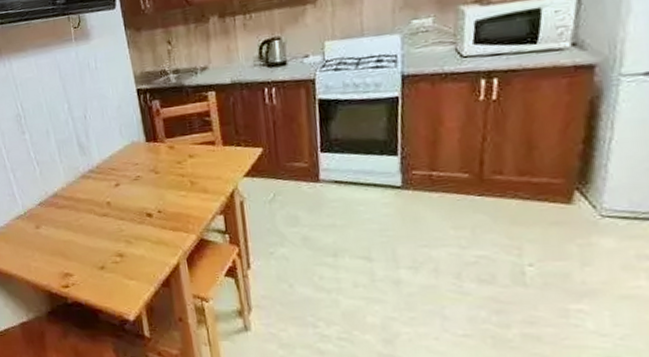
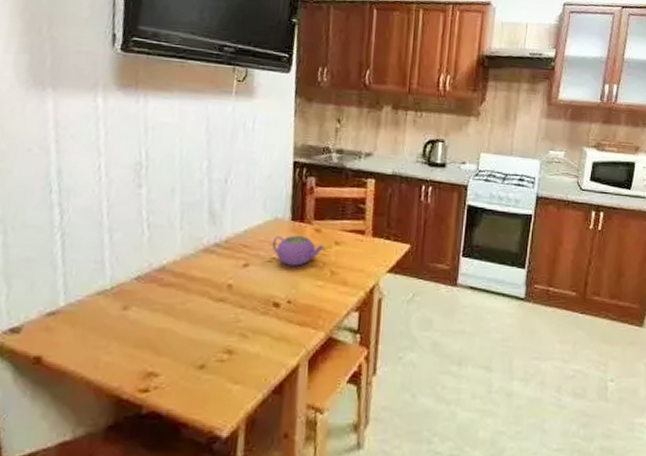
teapot: none [134,154,180,182] -> present [272,236,325,266]

